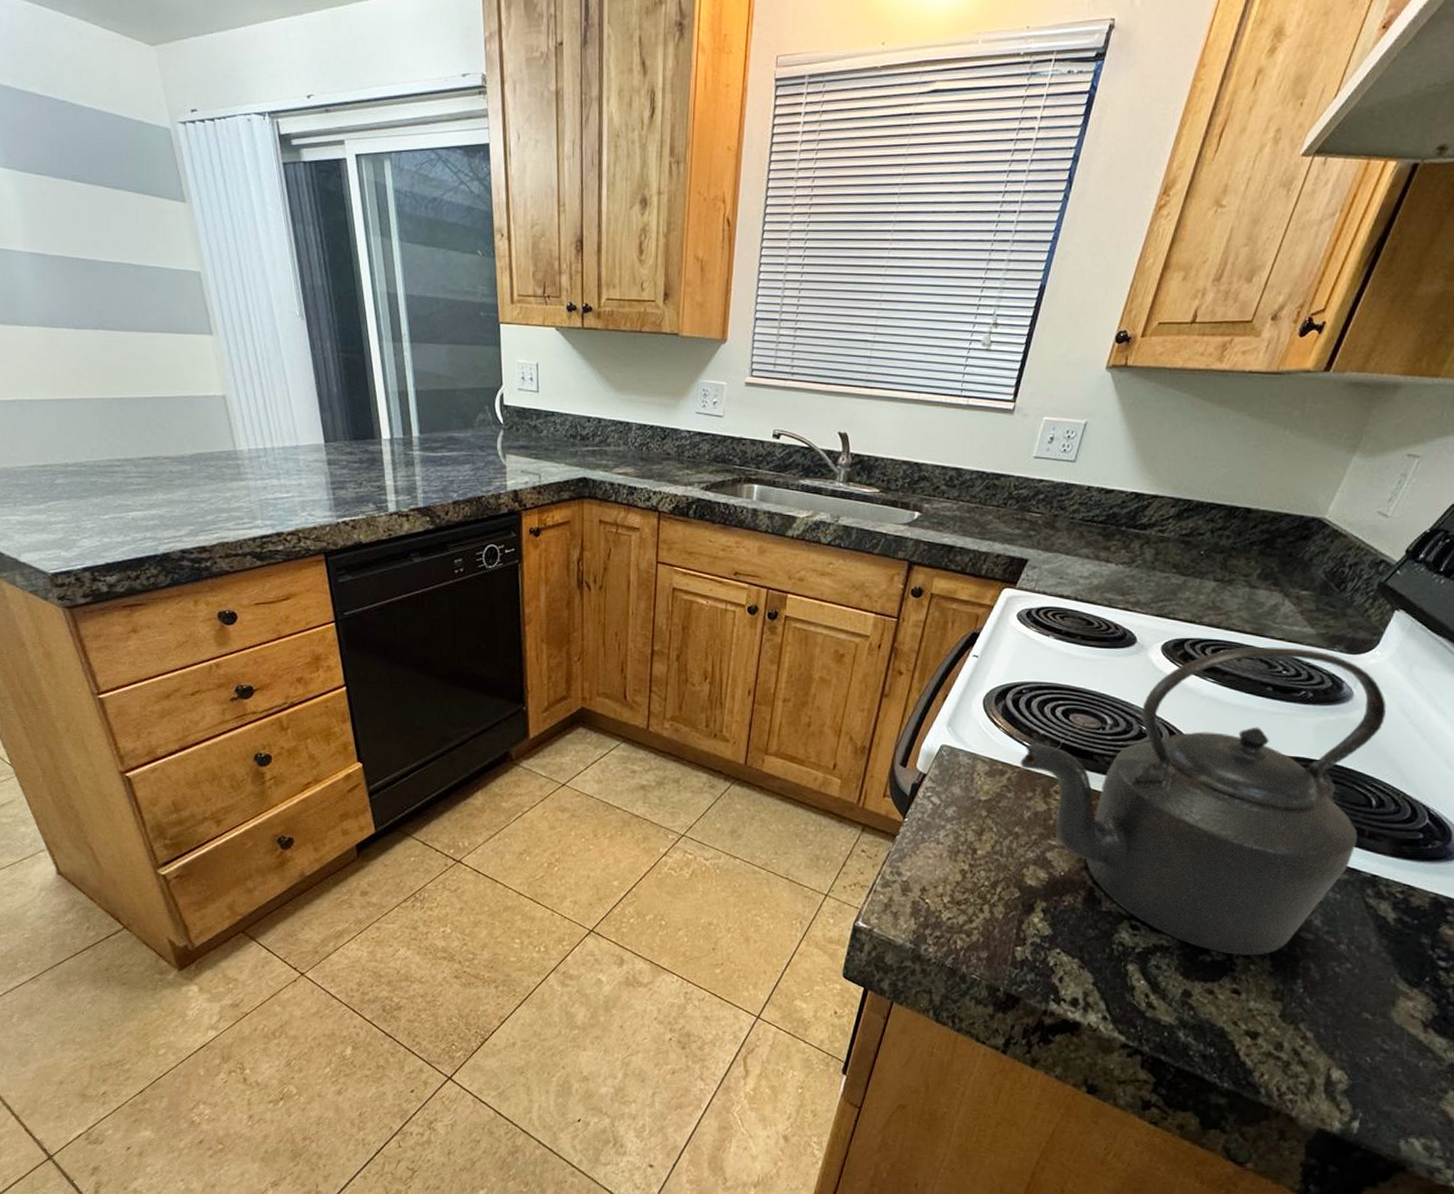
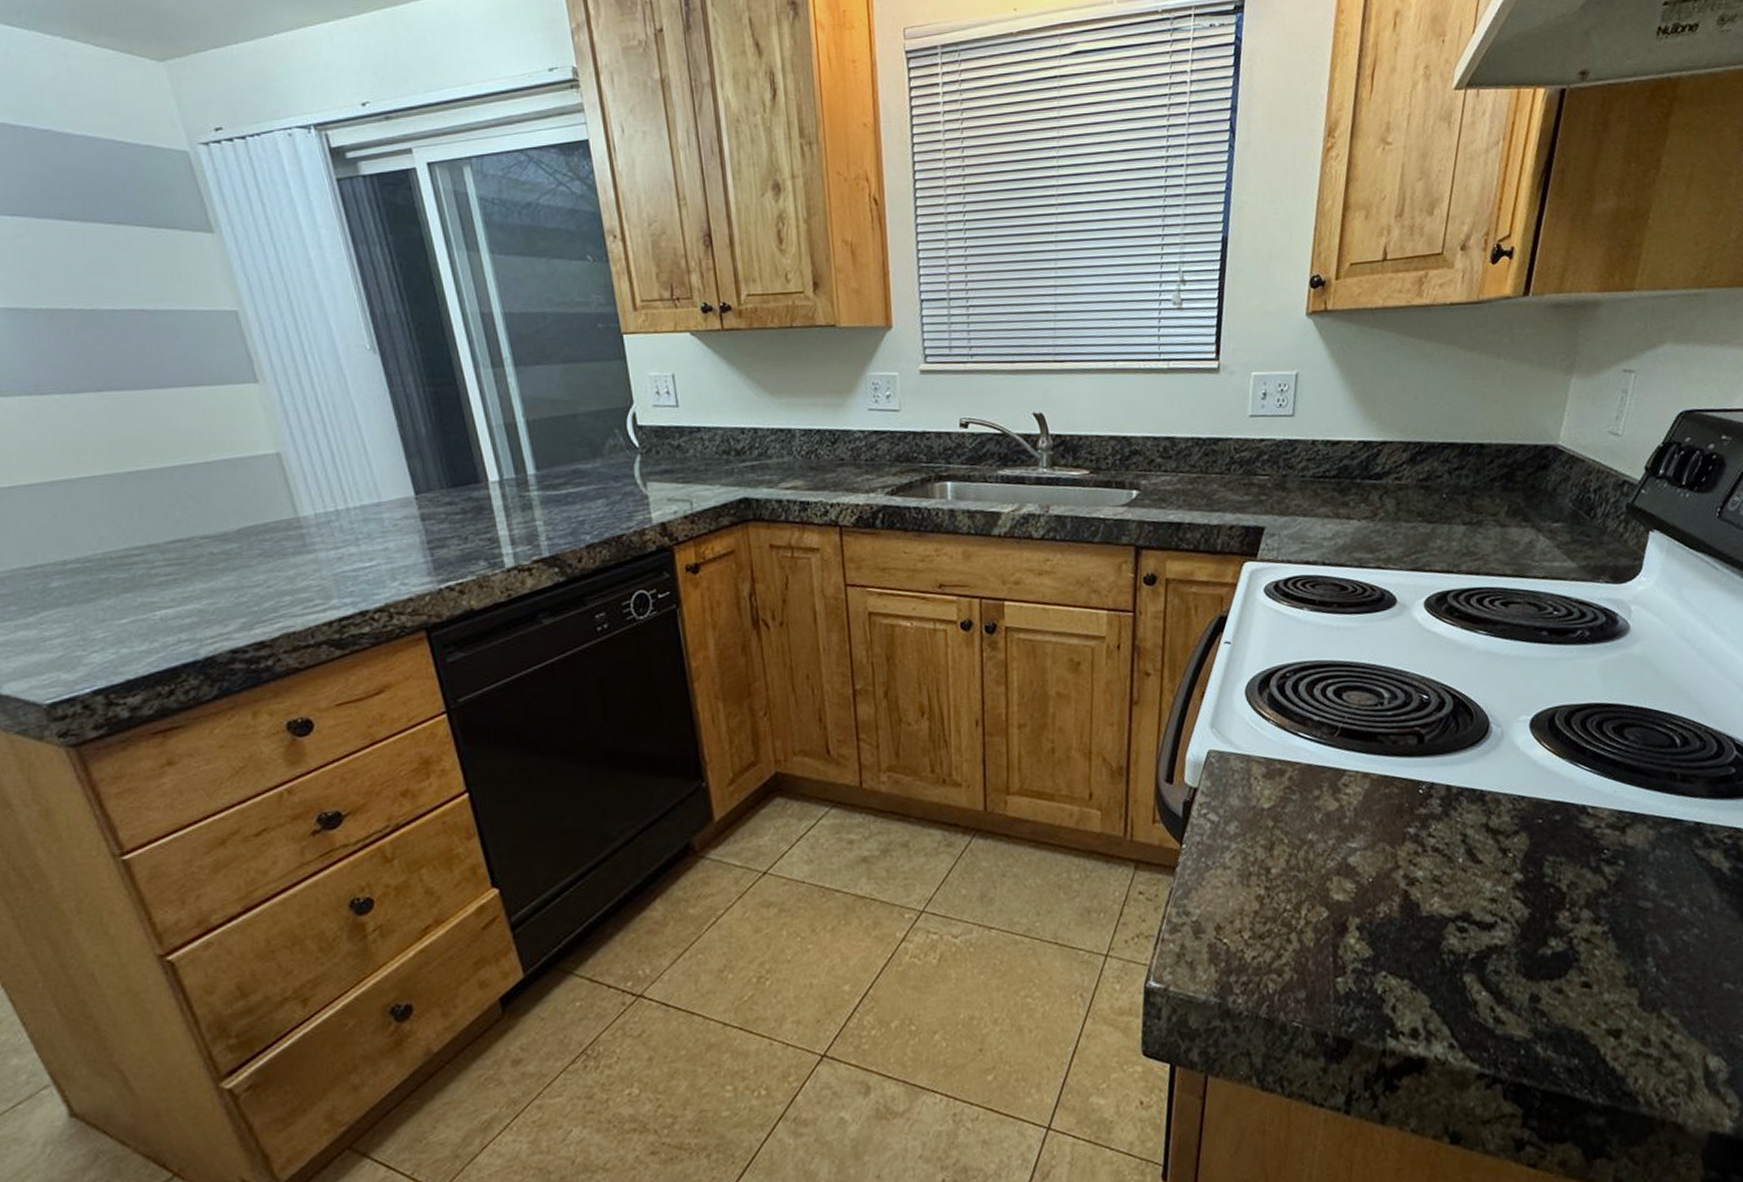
kettle: present [1020,646,1386,956] -> none [1299,585,1672,942]

